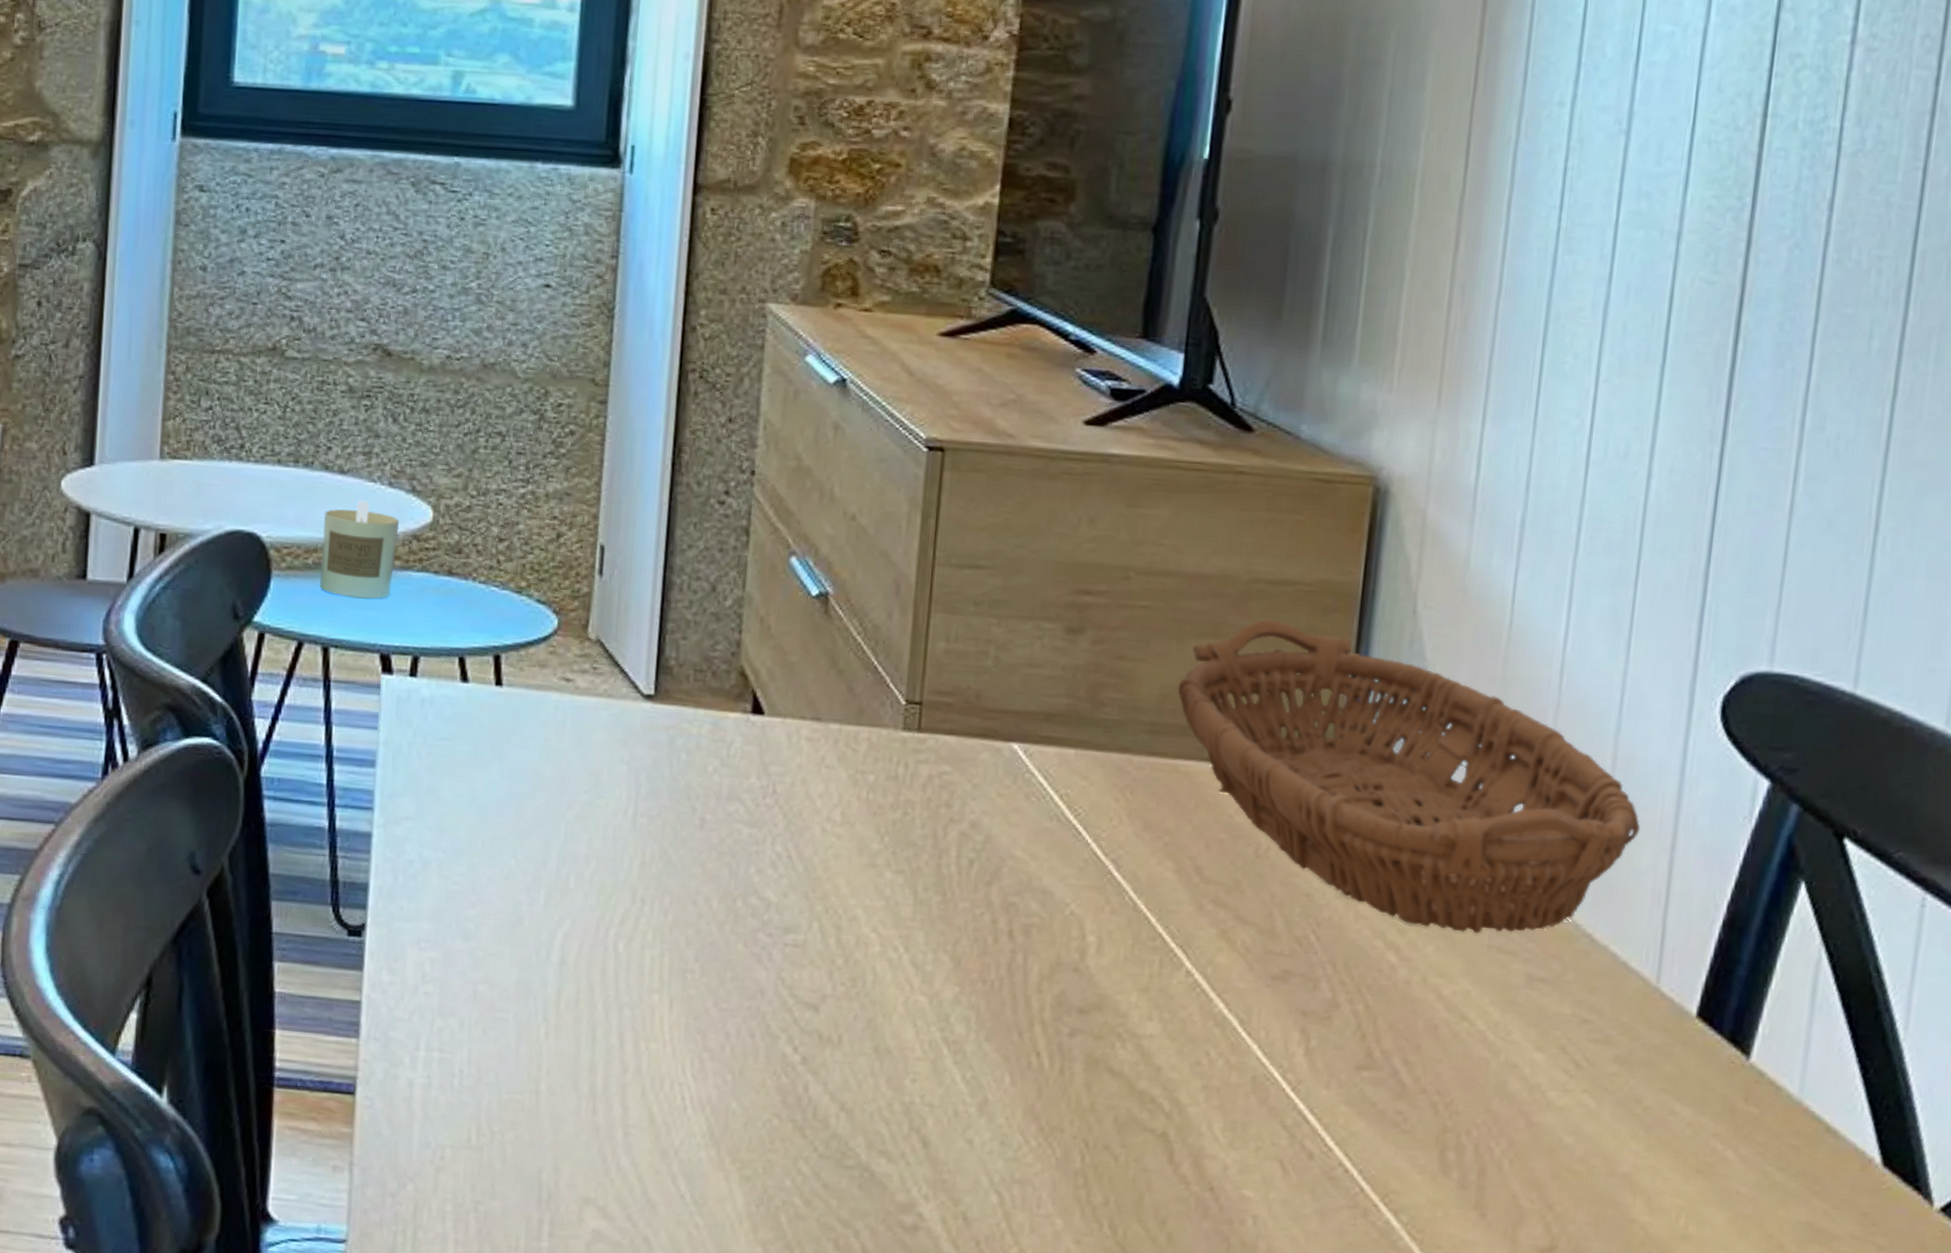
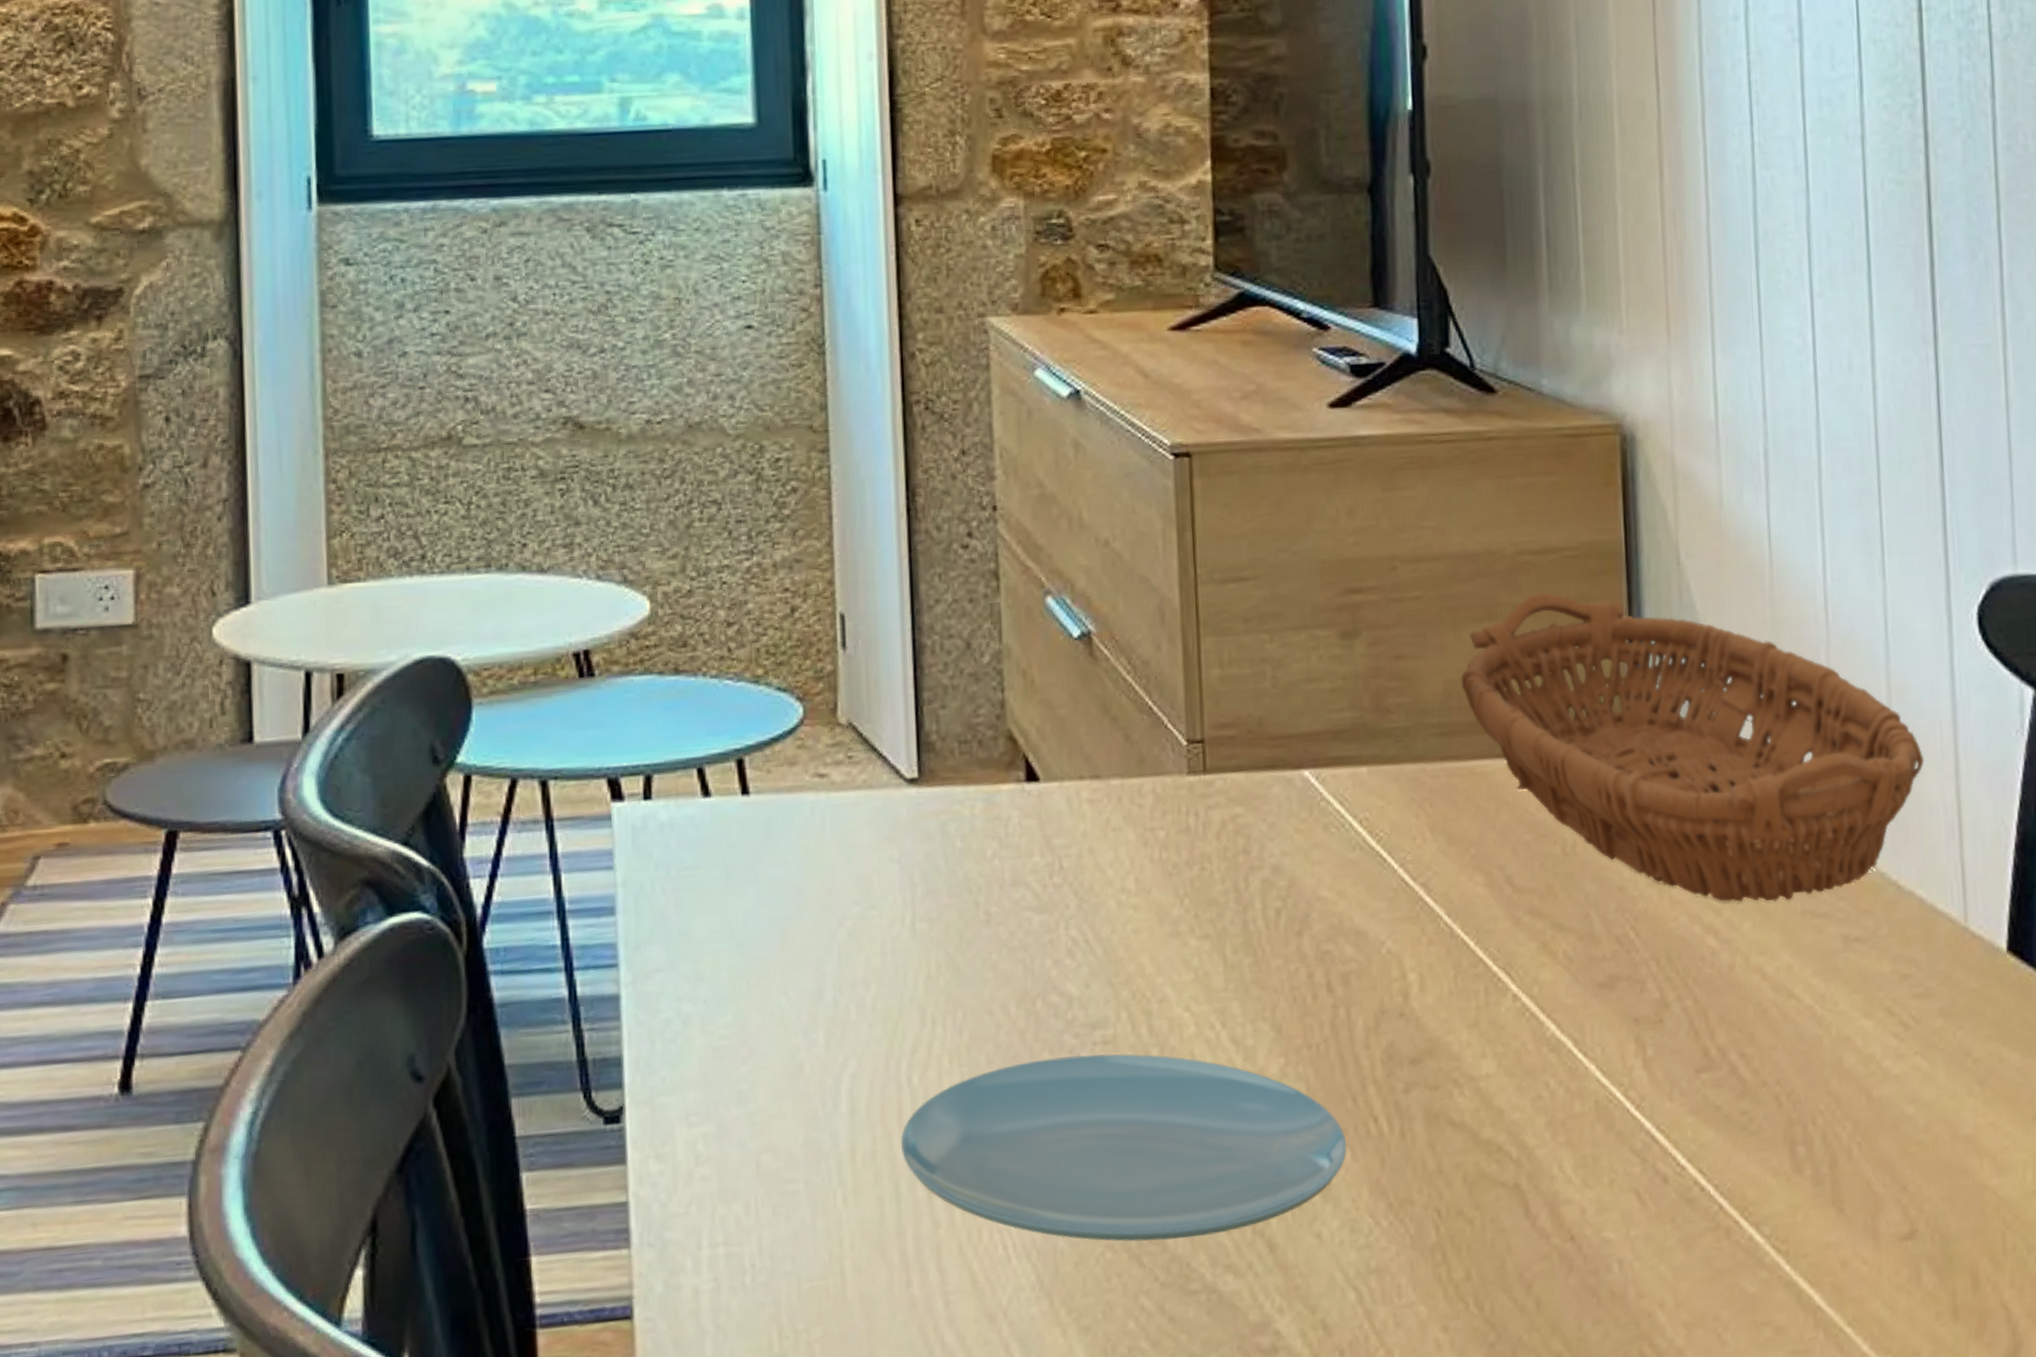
candle: present [319,501,400,600] -> none [527,602,614,718]
plate: none [601,949,1008,1123] -> present [901,1054,1347,1242]

